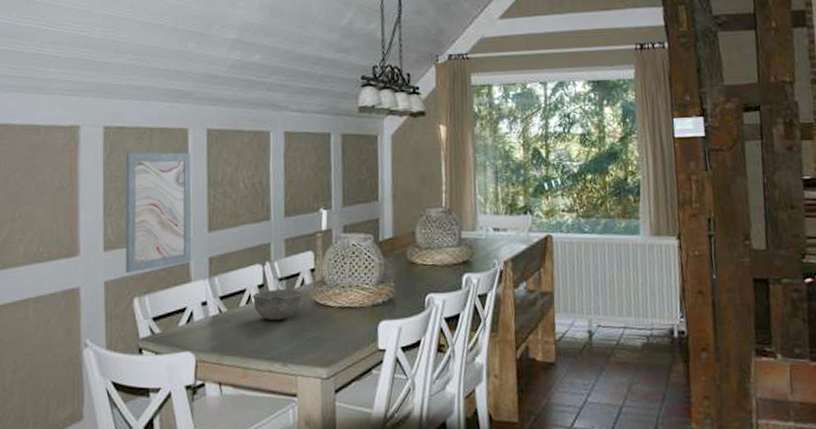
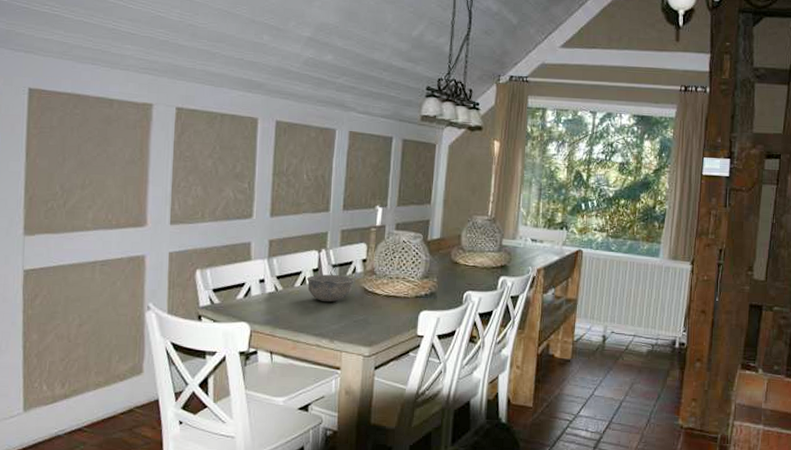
wall art: present [125,152,192,273] -> none [189,134,259,247]

